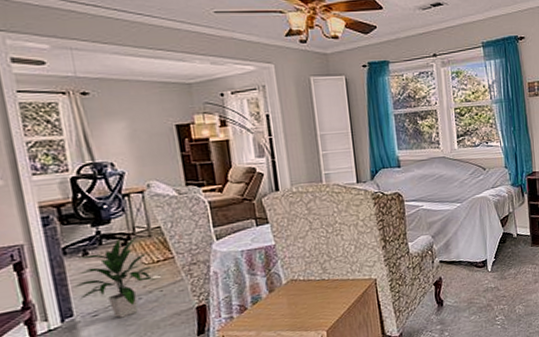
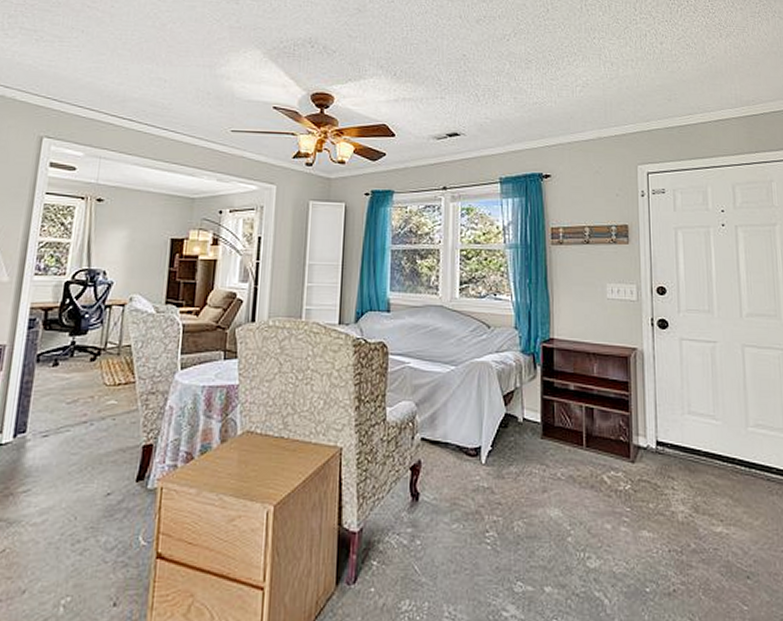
indoor plant: present [73,237,157,318] -> none [34,353,114,444]

